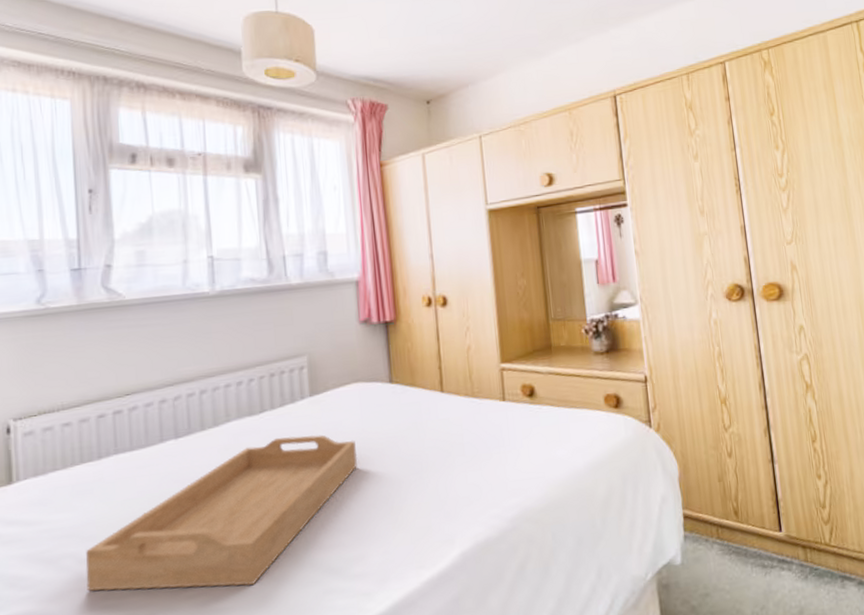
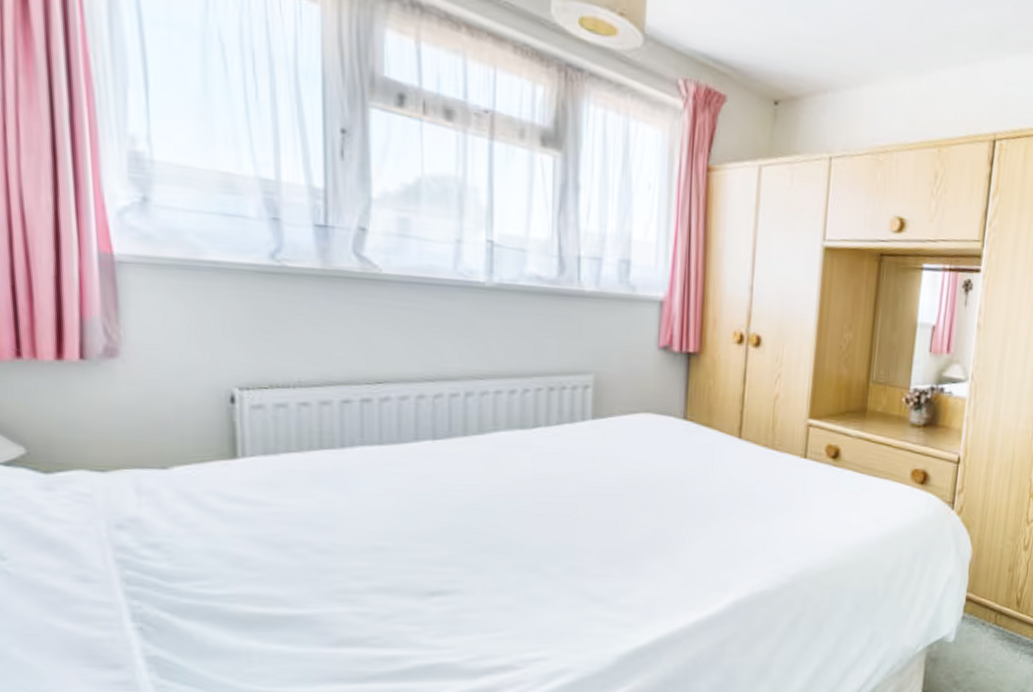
serving tray: present [86,434,358,591] -> none [322,456,638,601]

